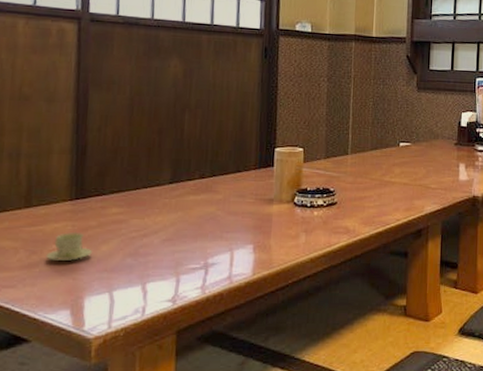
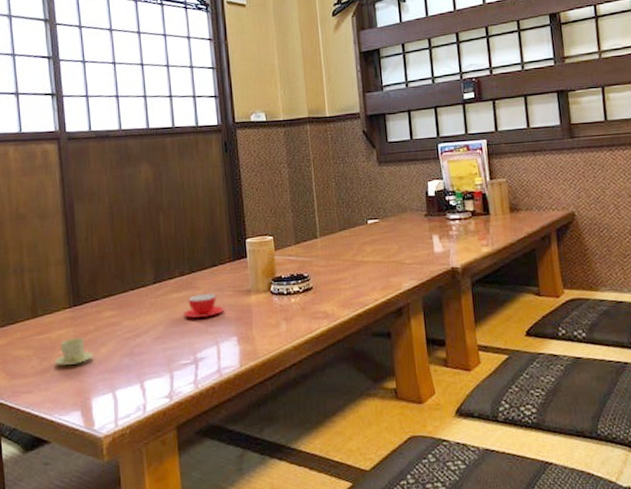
teacup: none [199,198,243,223] -> present [184,293,224,319]

